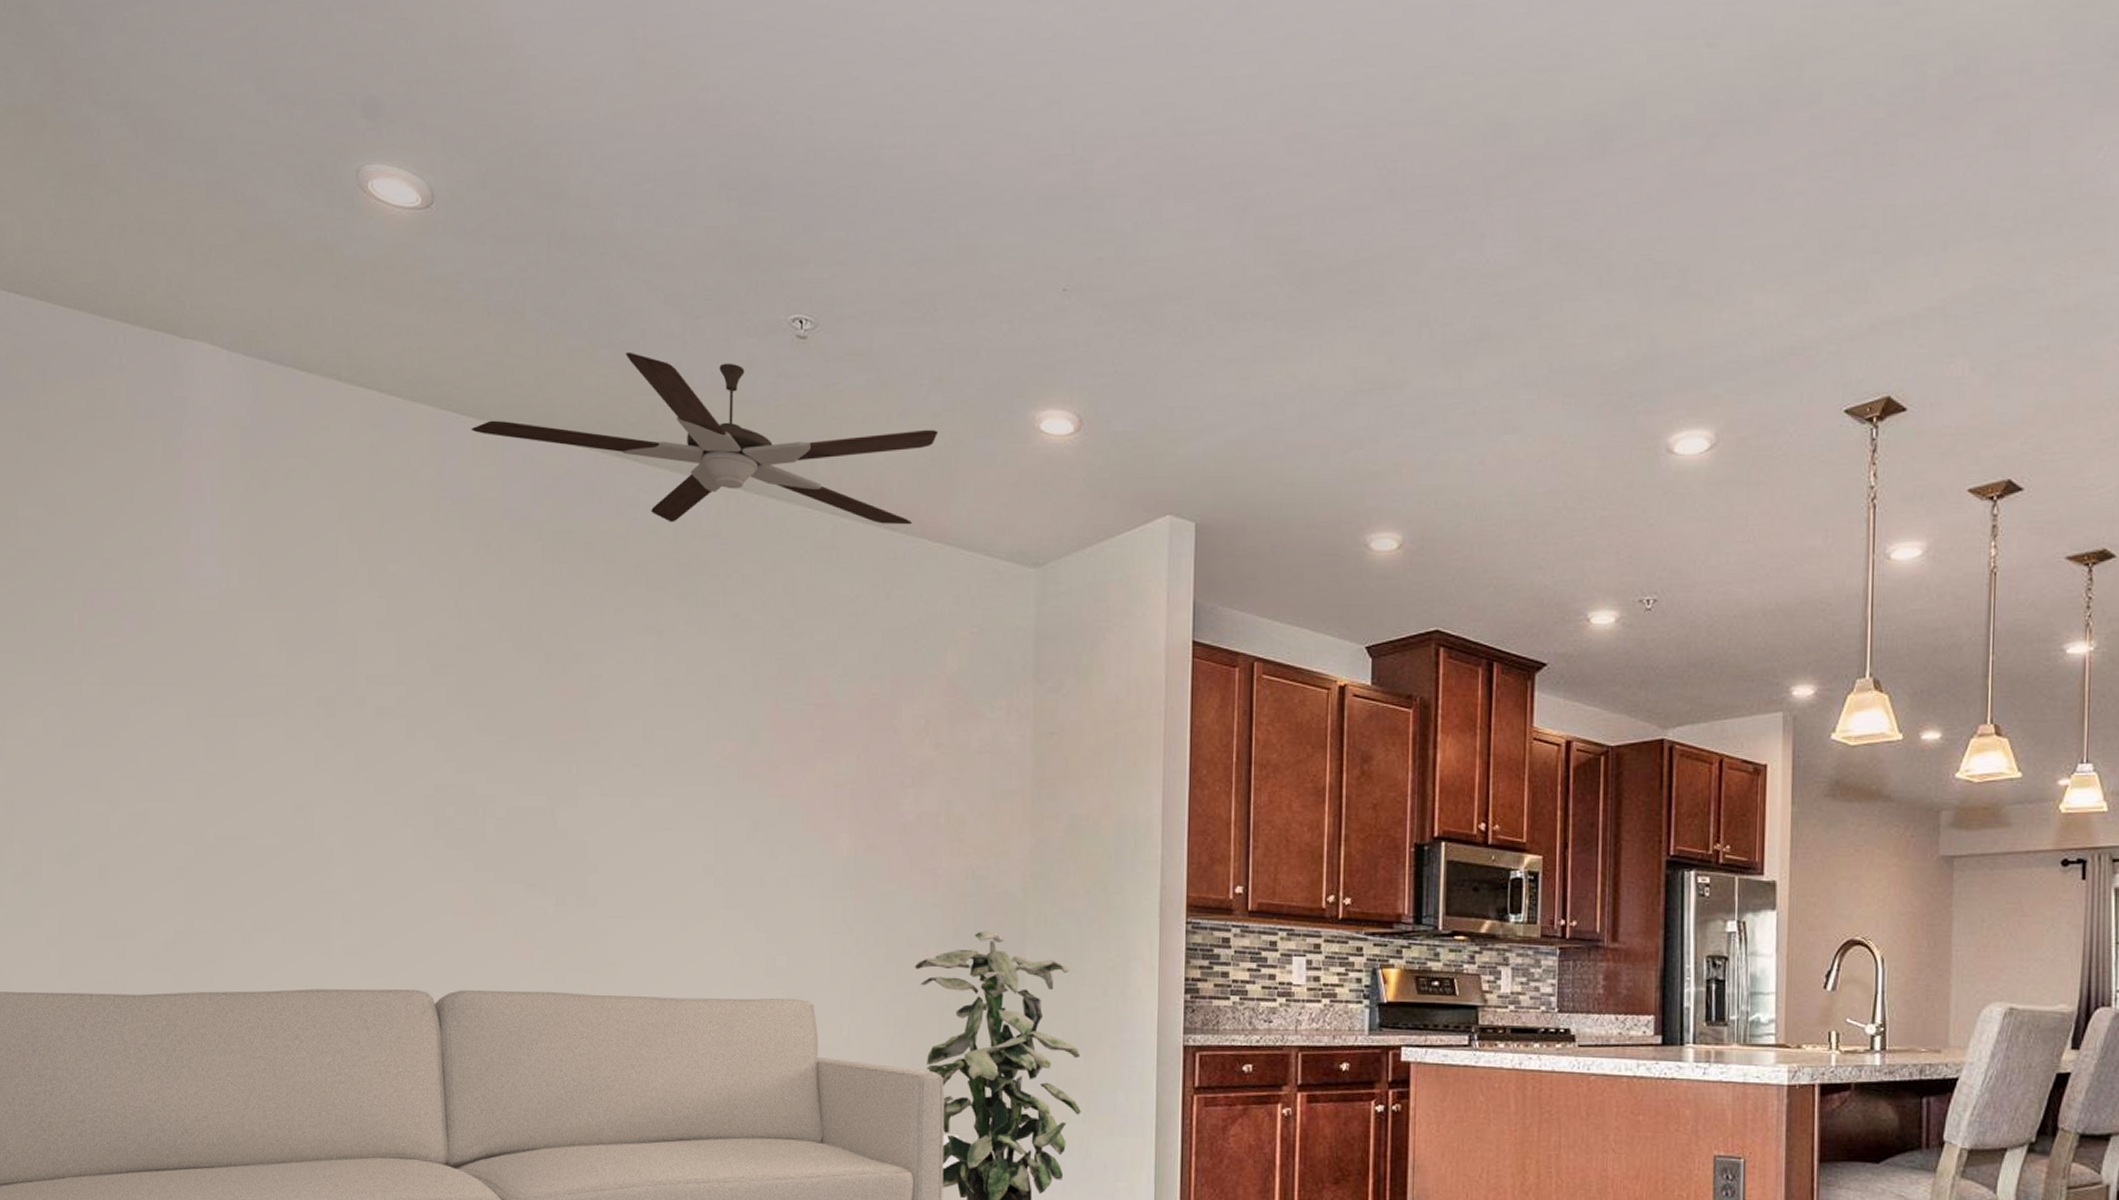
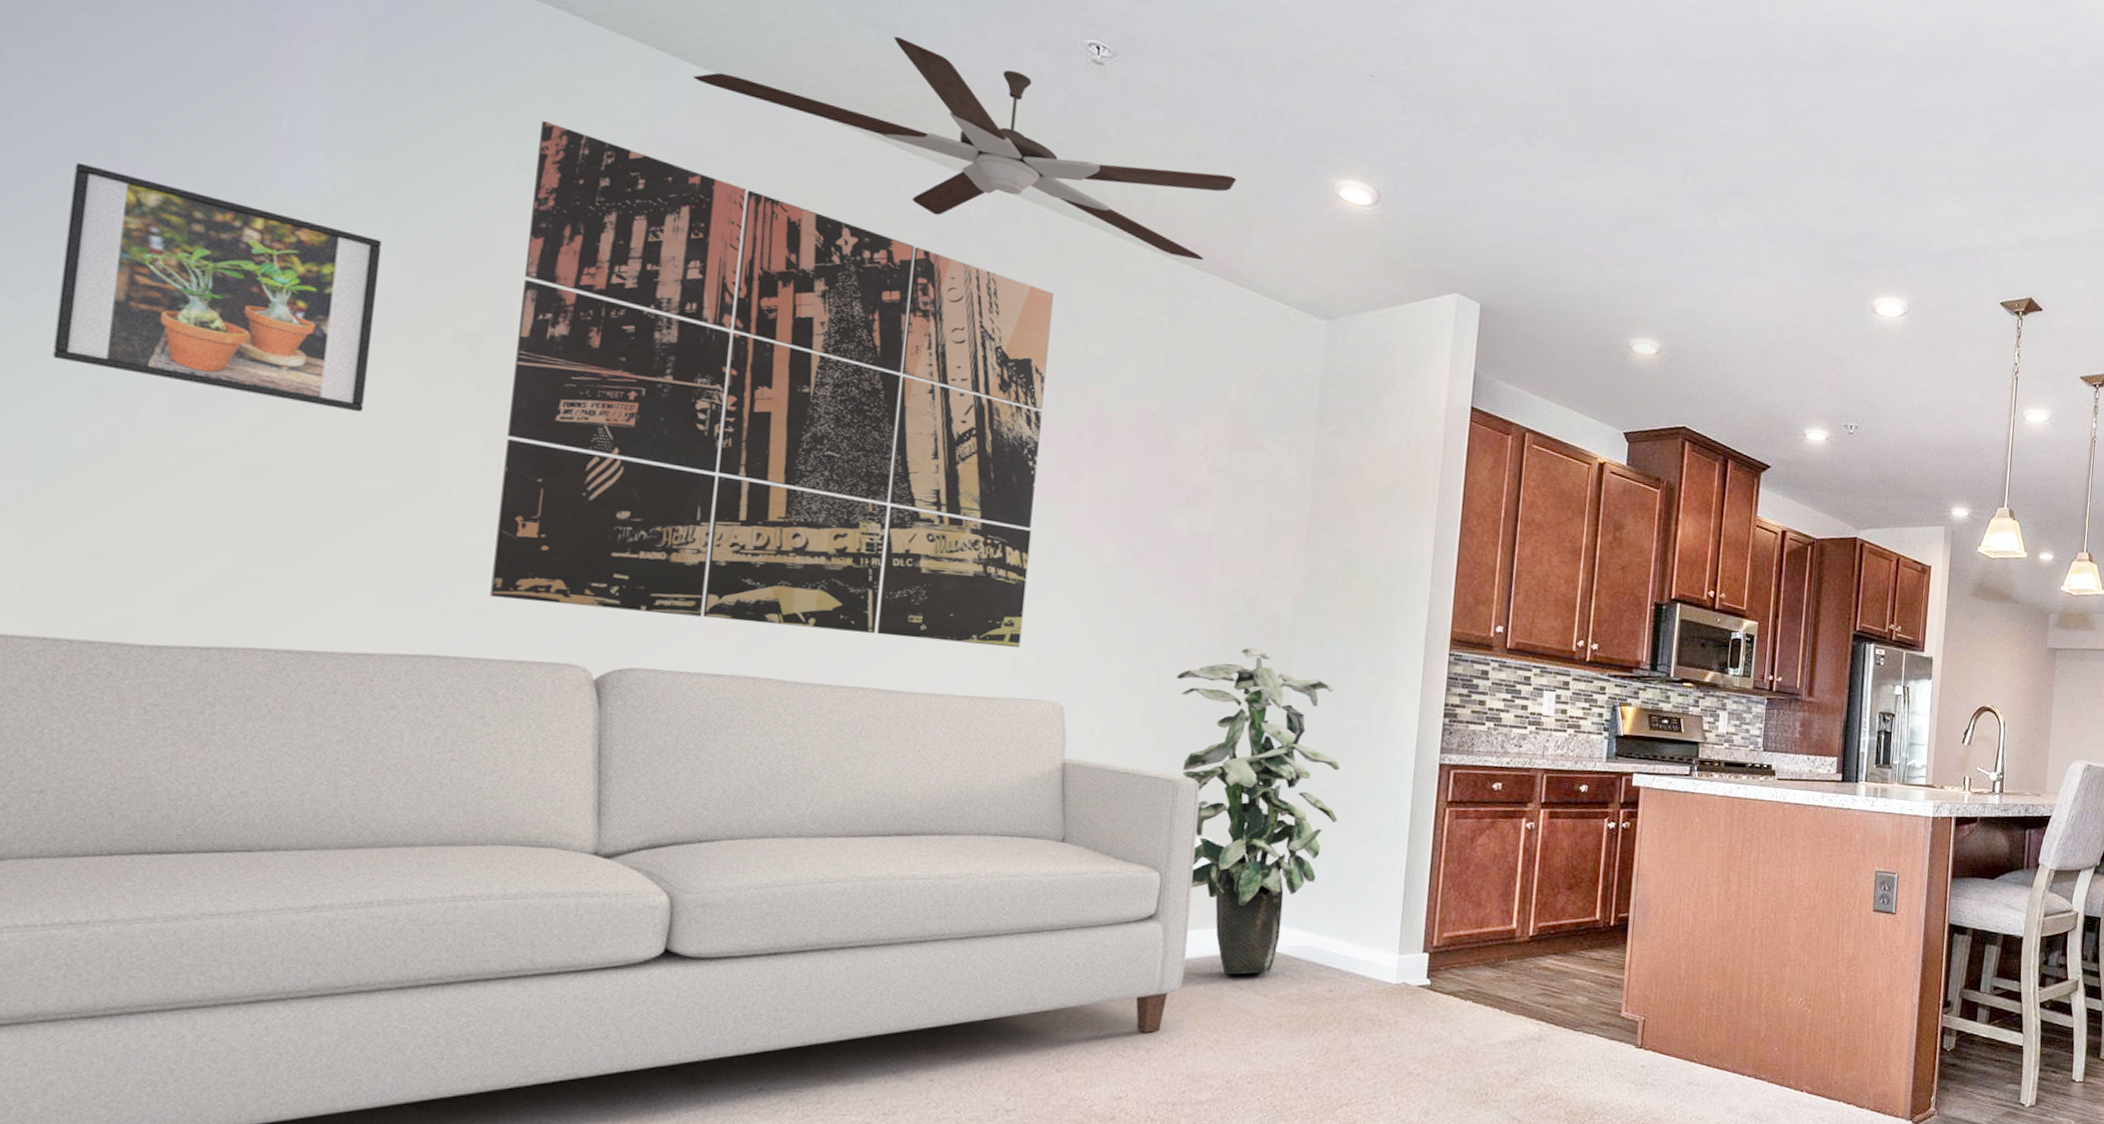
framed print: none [64,595,262,779] -> present [52,162,383,413]
wall art: none [357,494,778,948] -> present [490,120,1054,648]

